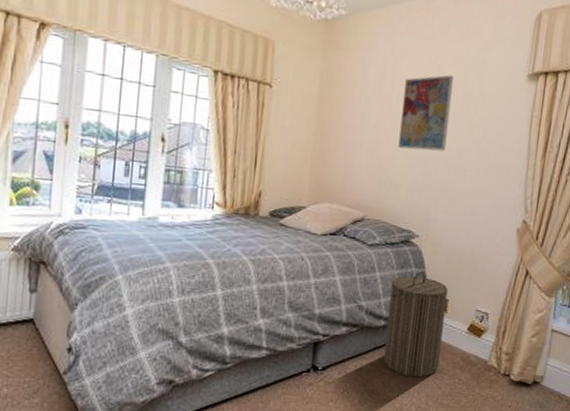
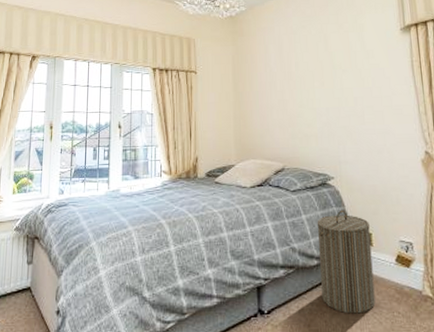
wall art: present [398,74,454,152] -> none [300,40,343,106]

